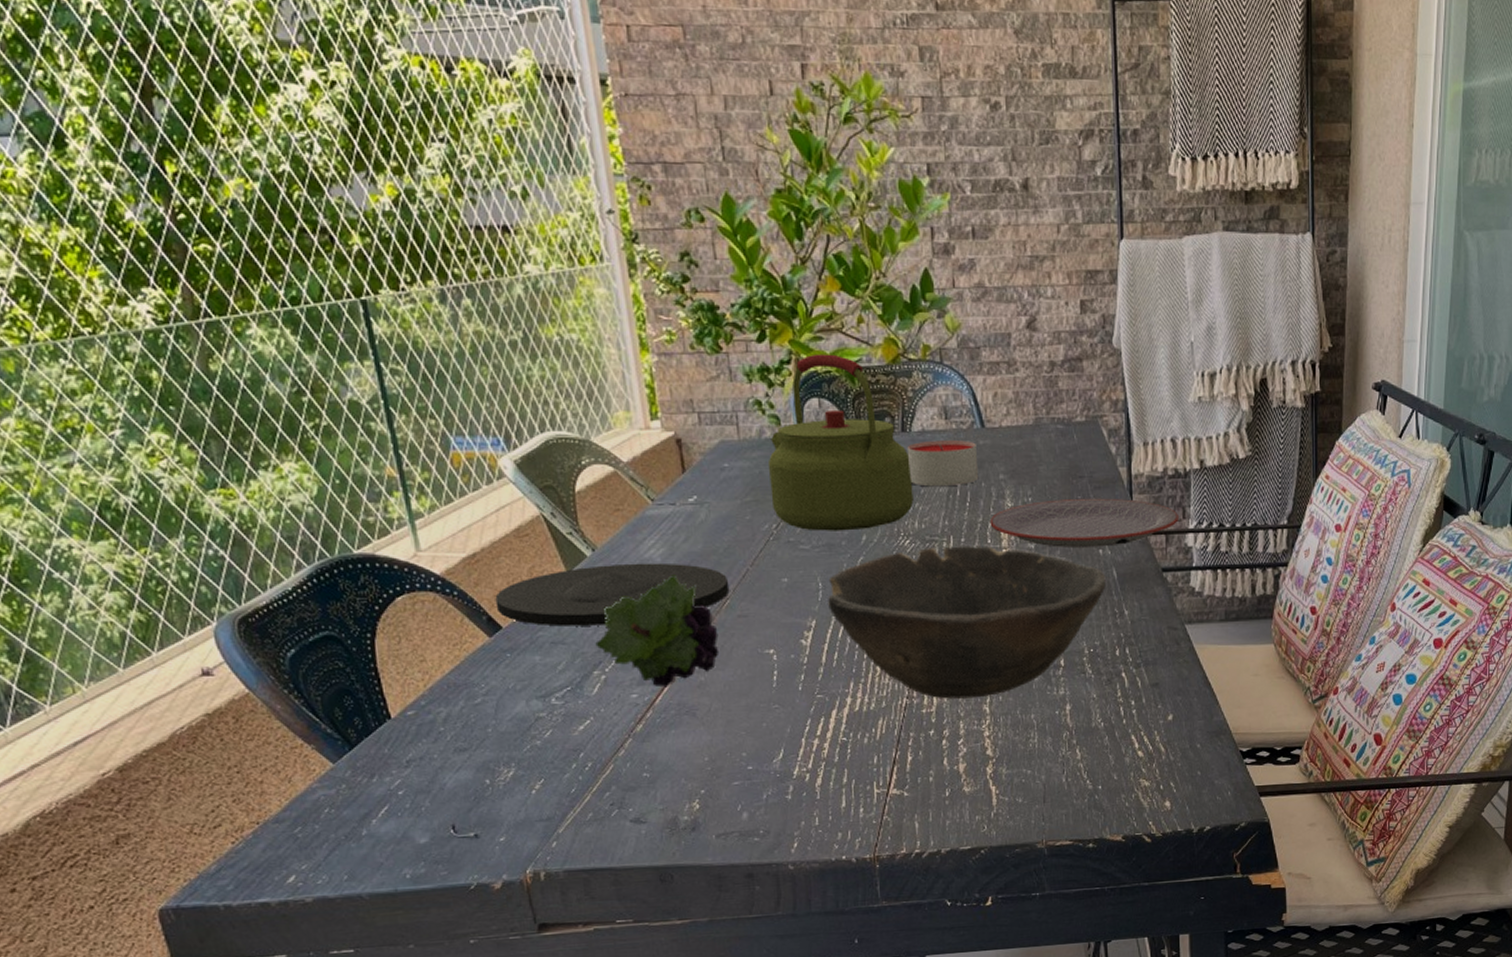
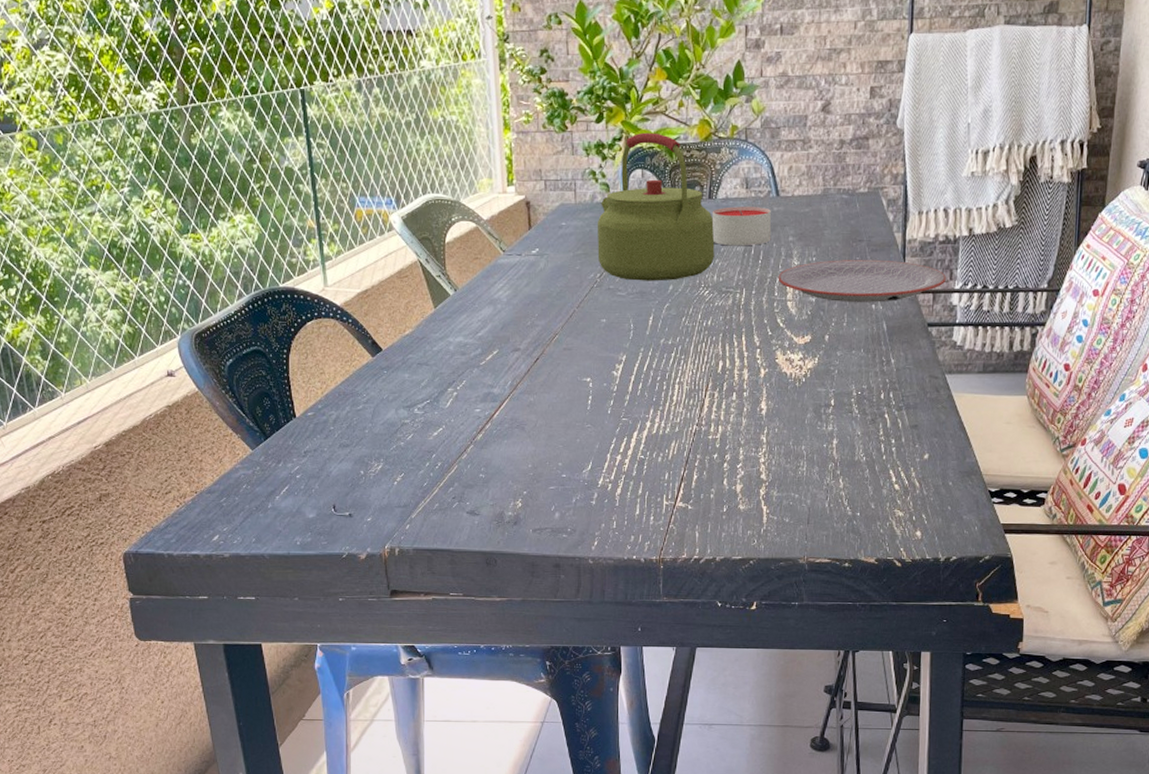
plate: present [495,563,730,627] -> none [379,302,559,352]
fruit: present [595,575,720,688] -> none [451,313,547,405]
bowl: present [828,546,1106,699] -> none [637,297,876,429]

